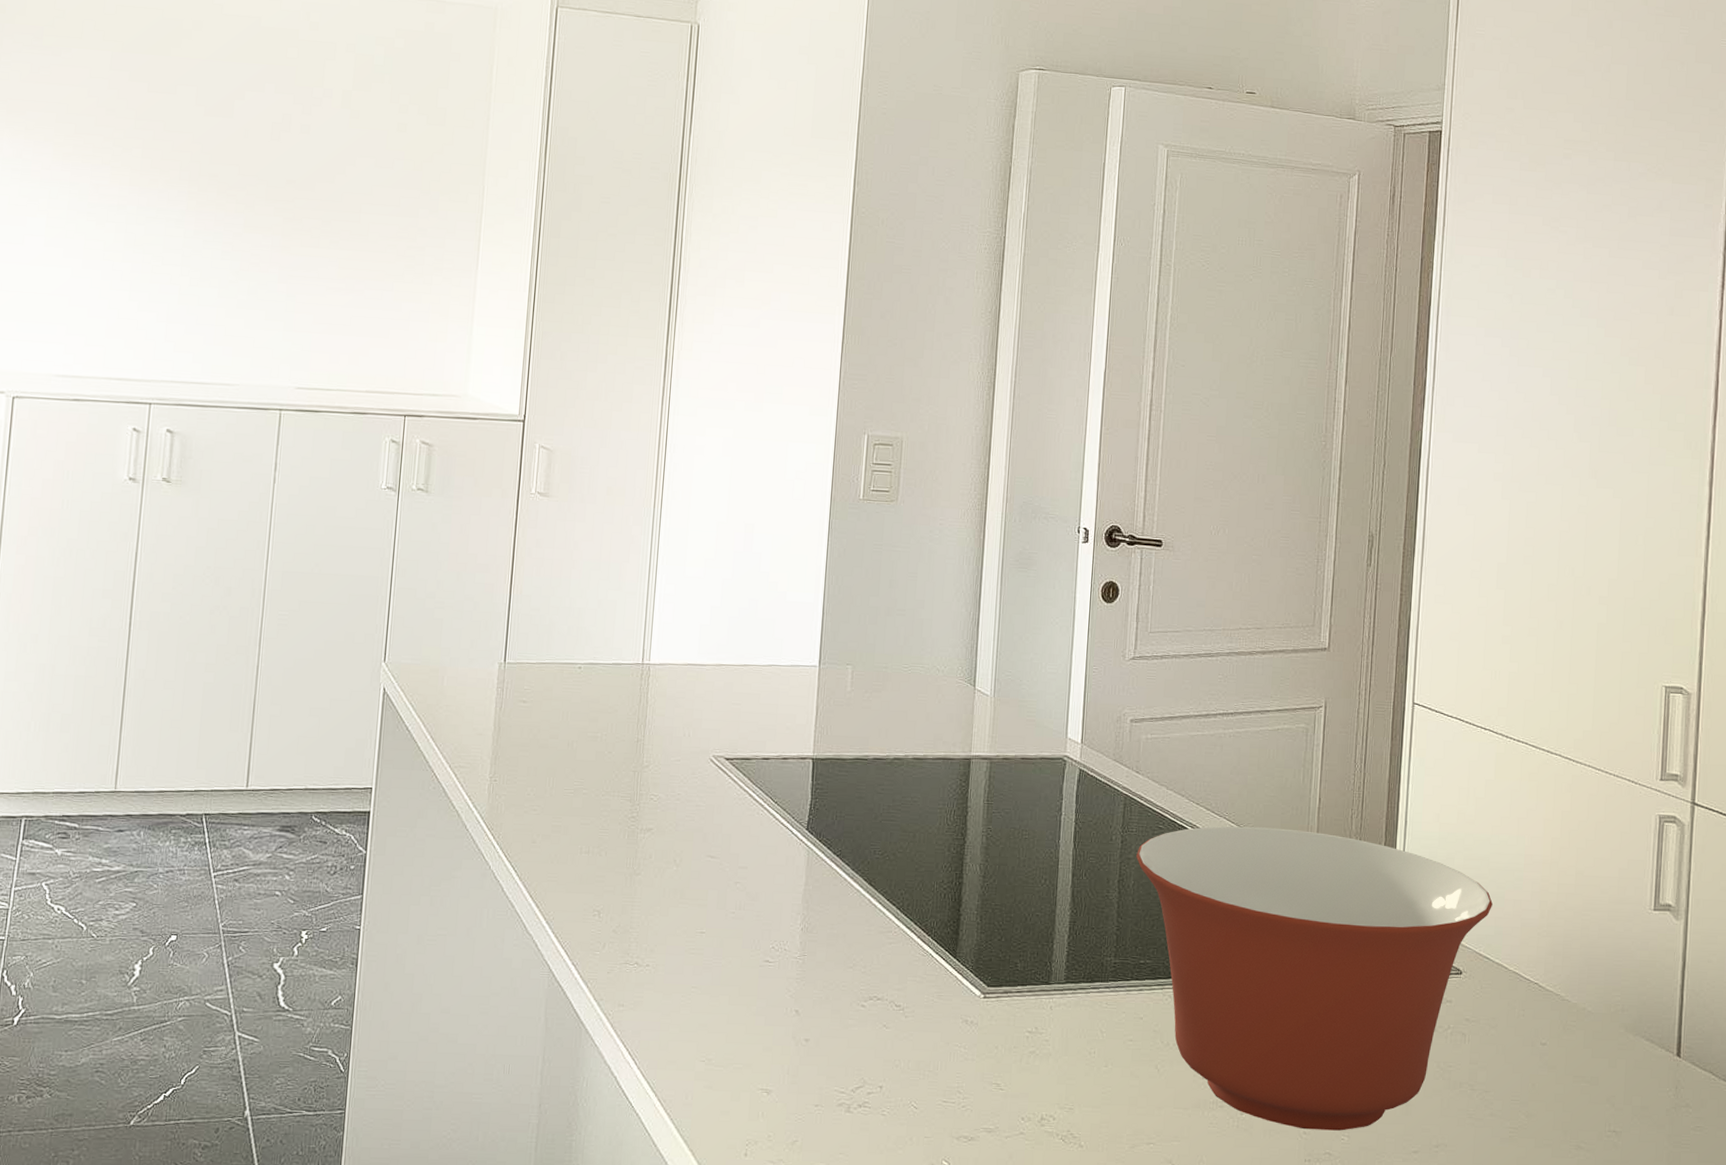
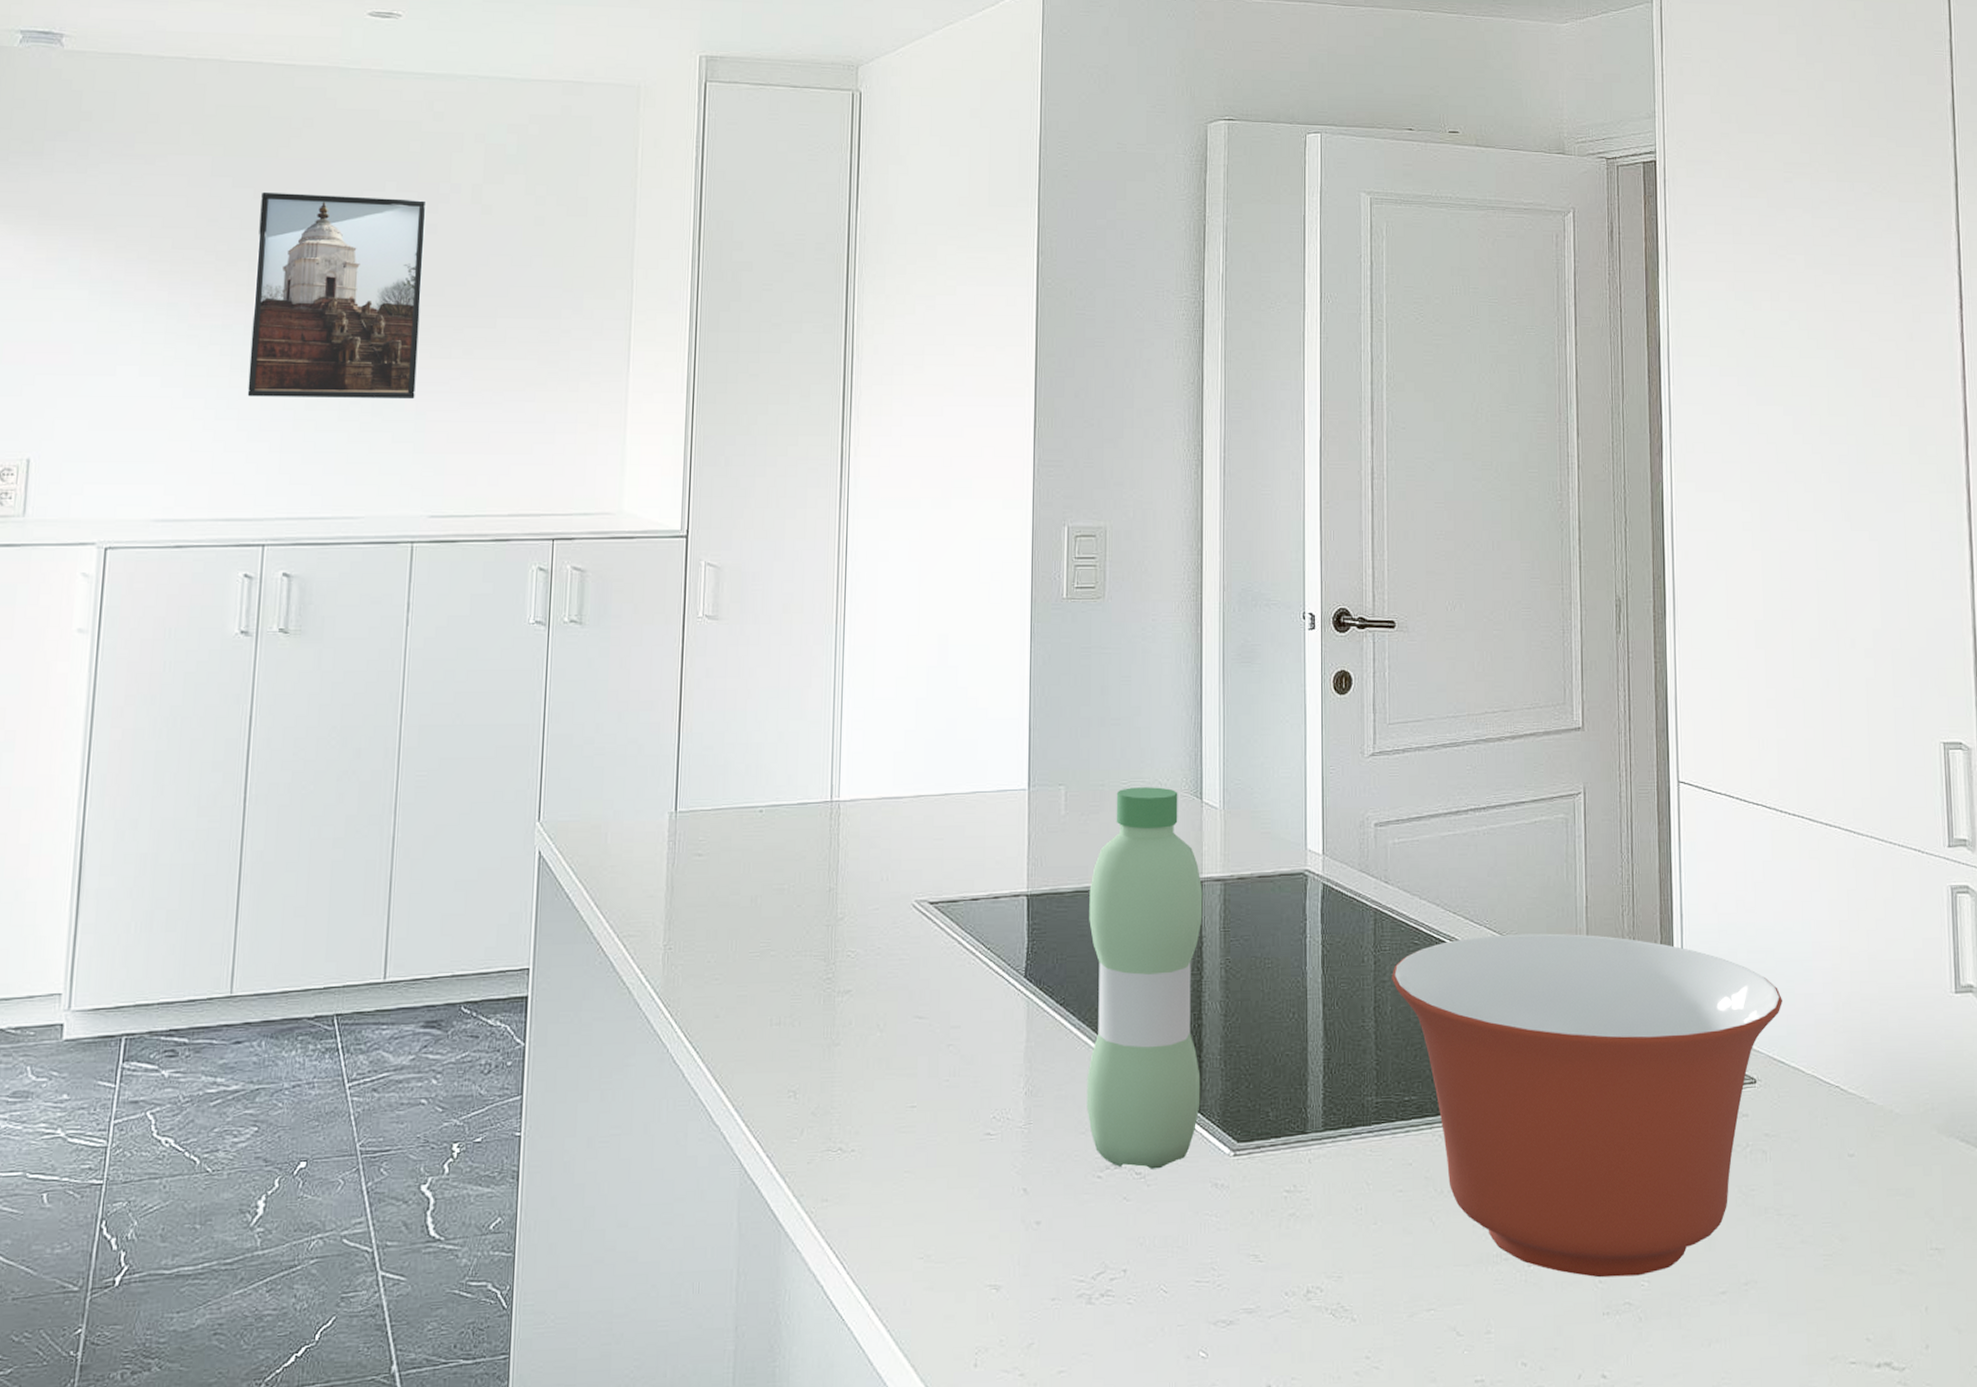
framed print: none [139,87,301,283] -> present [247,193,427,400]
water bottle: none [855,671,971,1003] -> present [1087,787,1203,1169]

